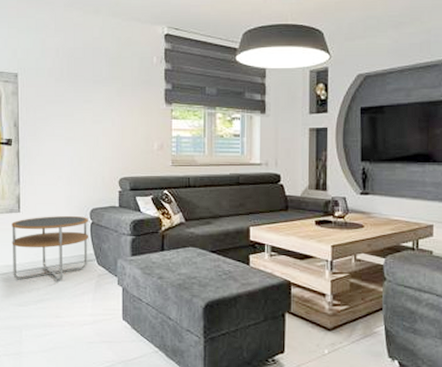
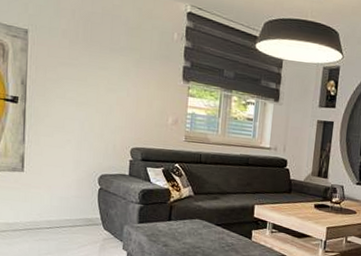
side table: present [11,216,89,280] -> none [13,178,96,242]

